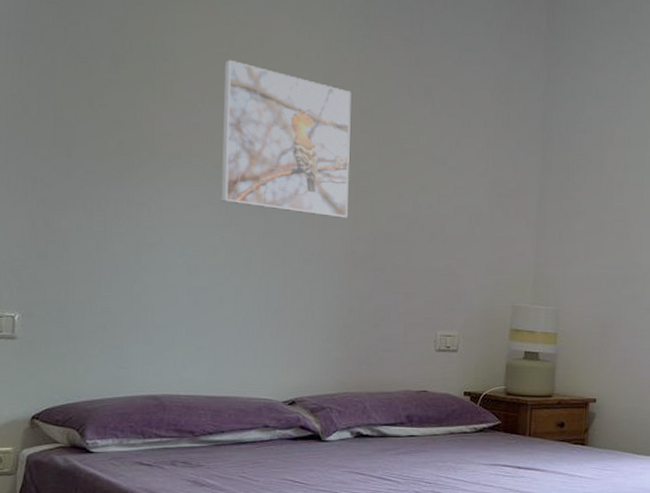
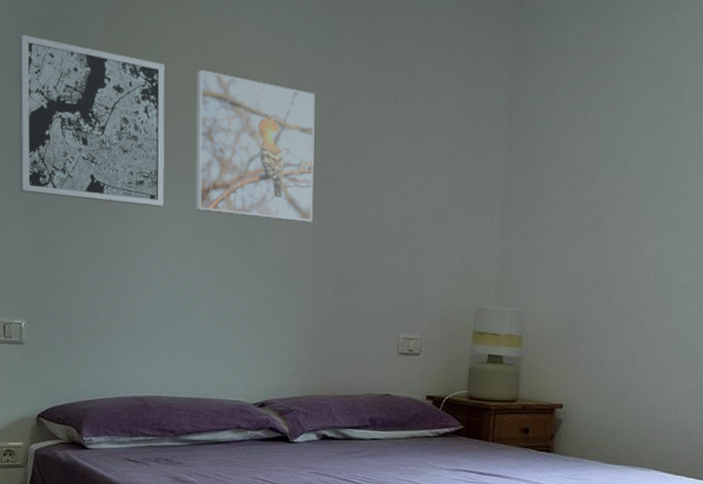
wall art: none [16,9,189,197] -> present [18,35,165,208]

